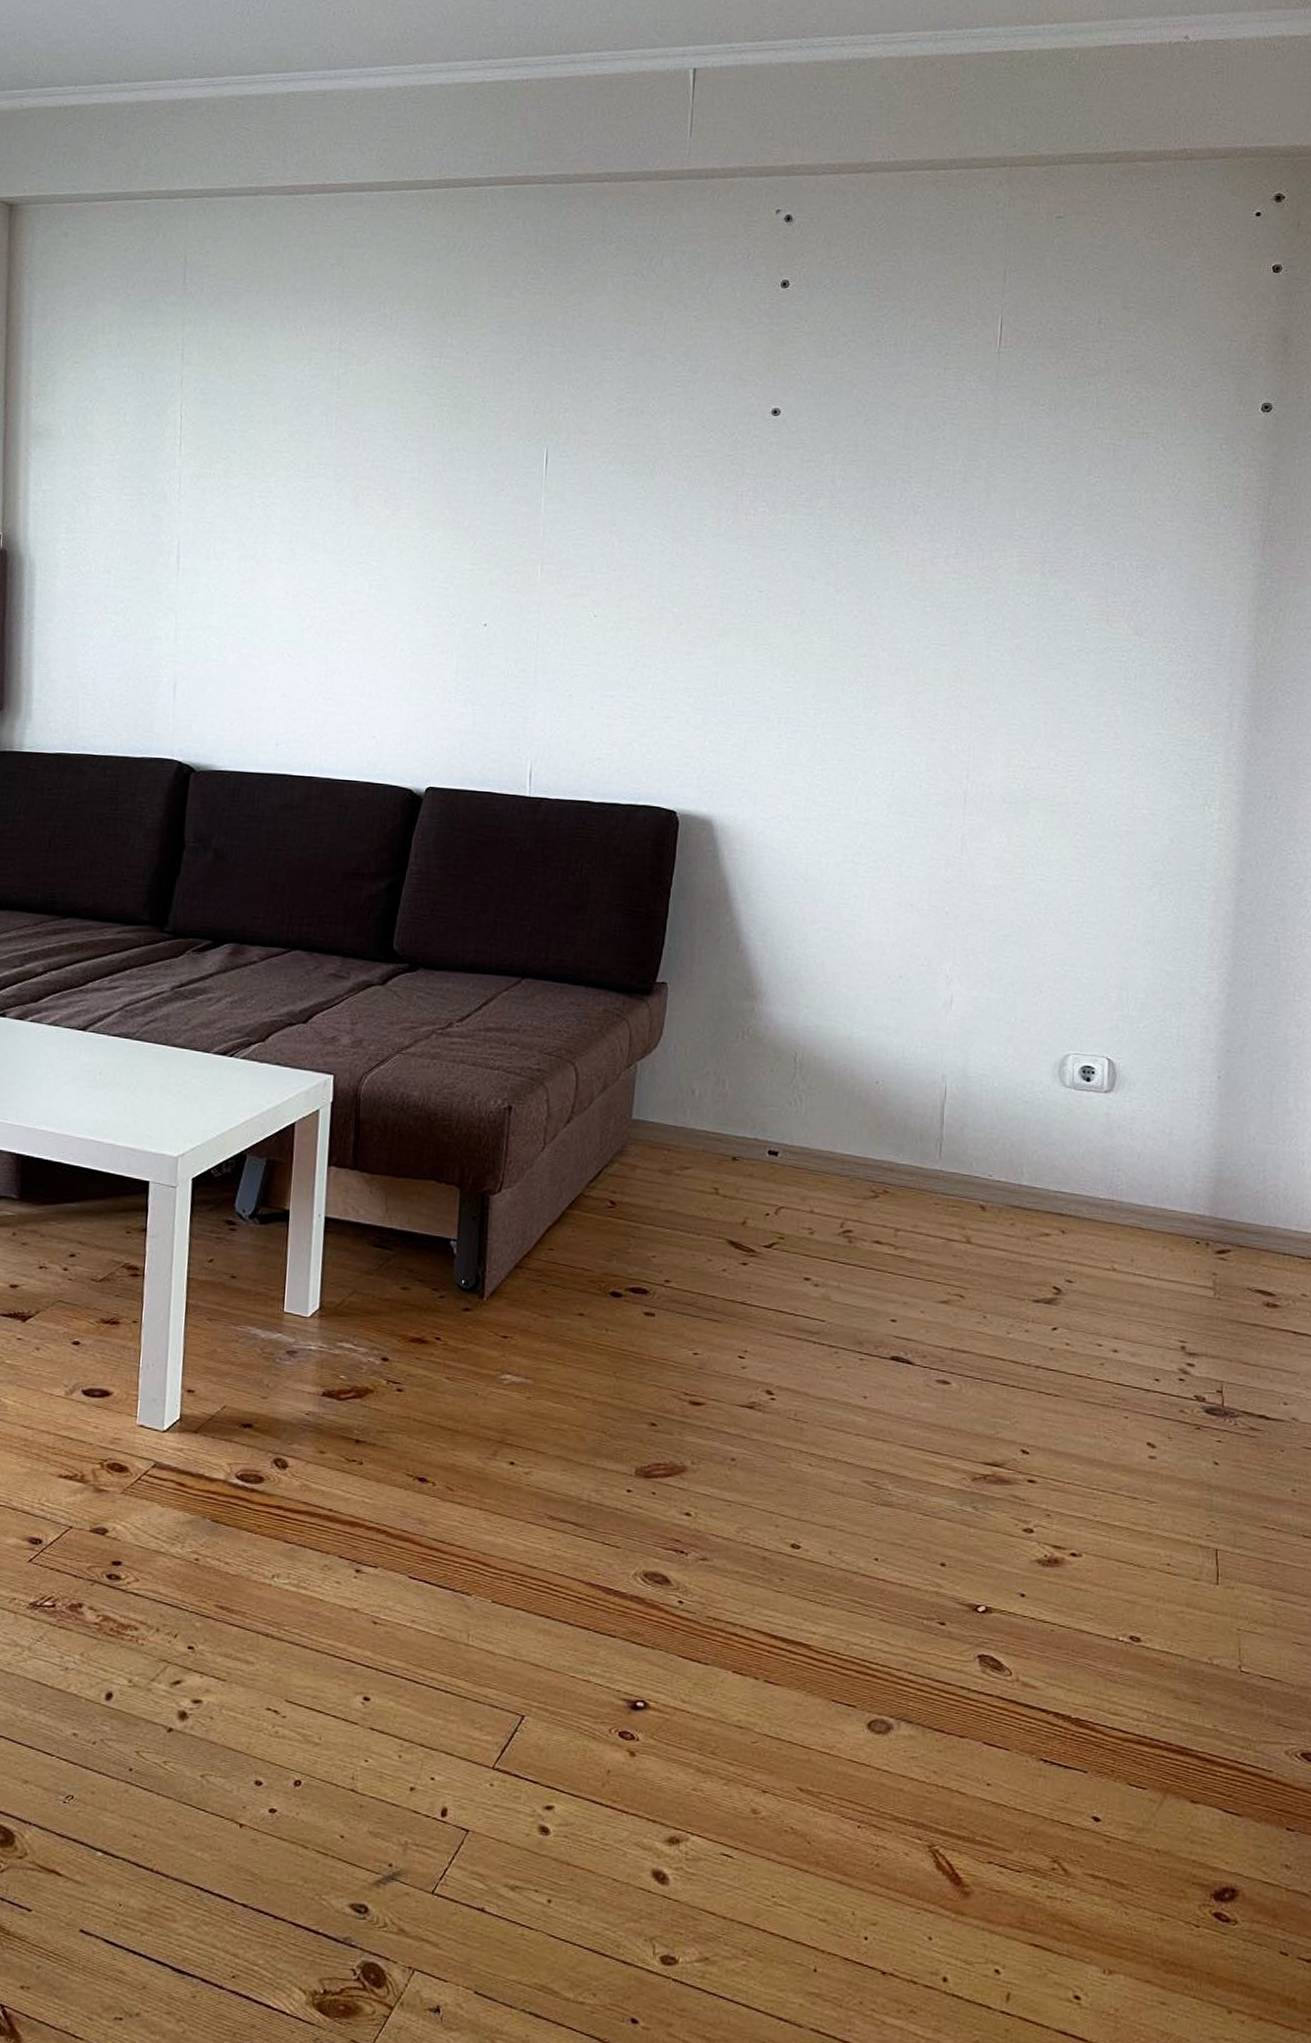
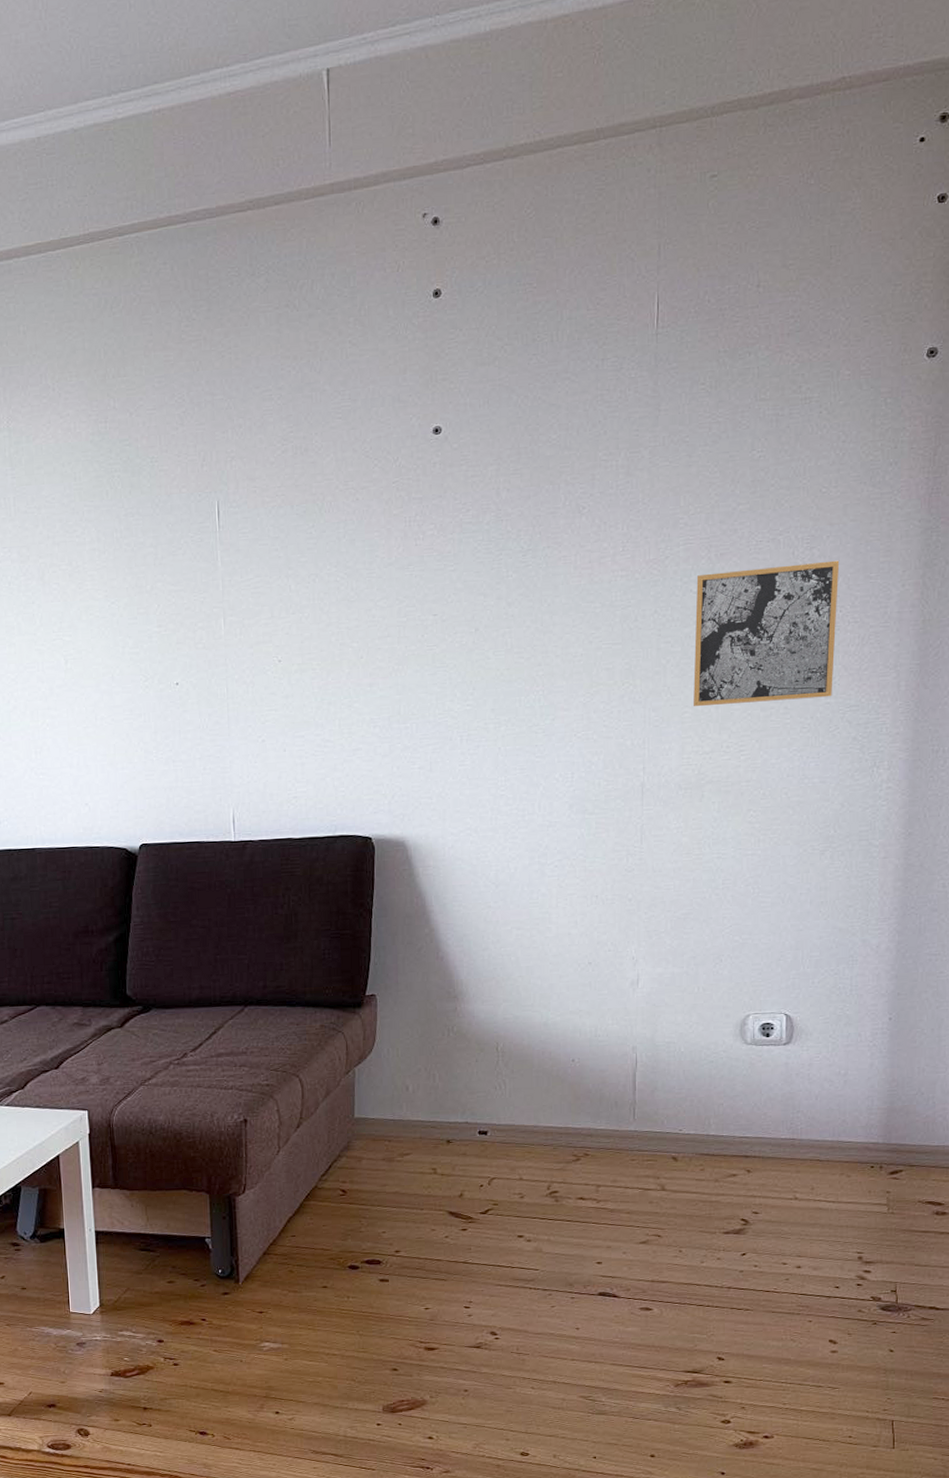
wall art: none [1022,588,1174,728] -> present [693,560,840,707]

